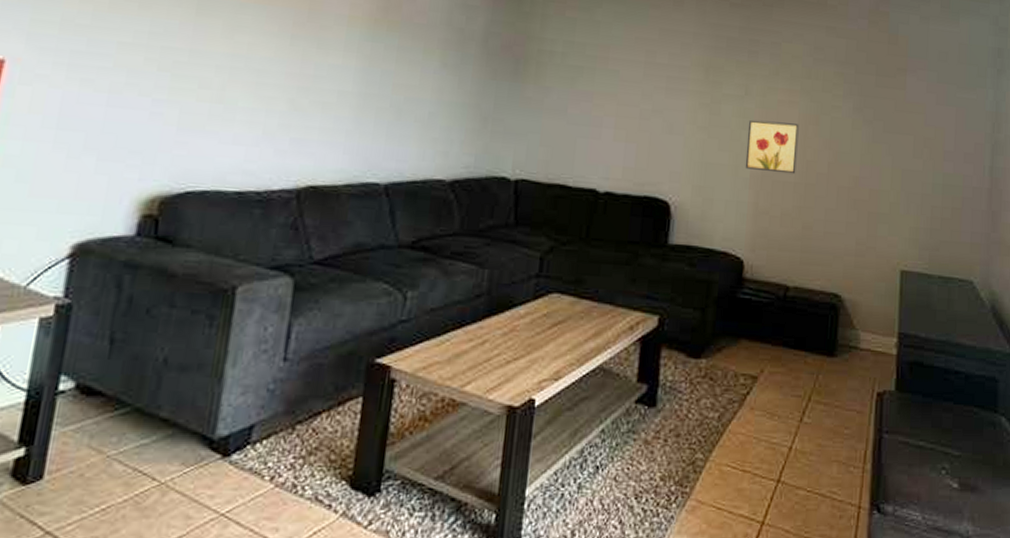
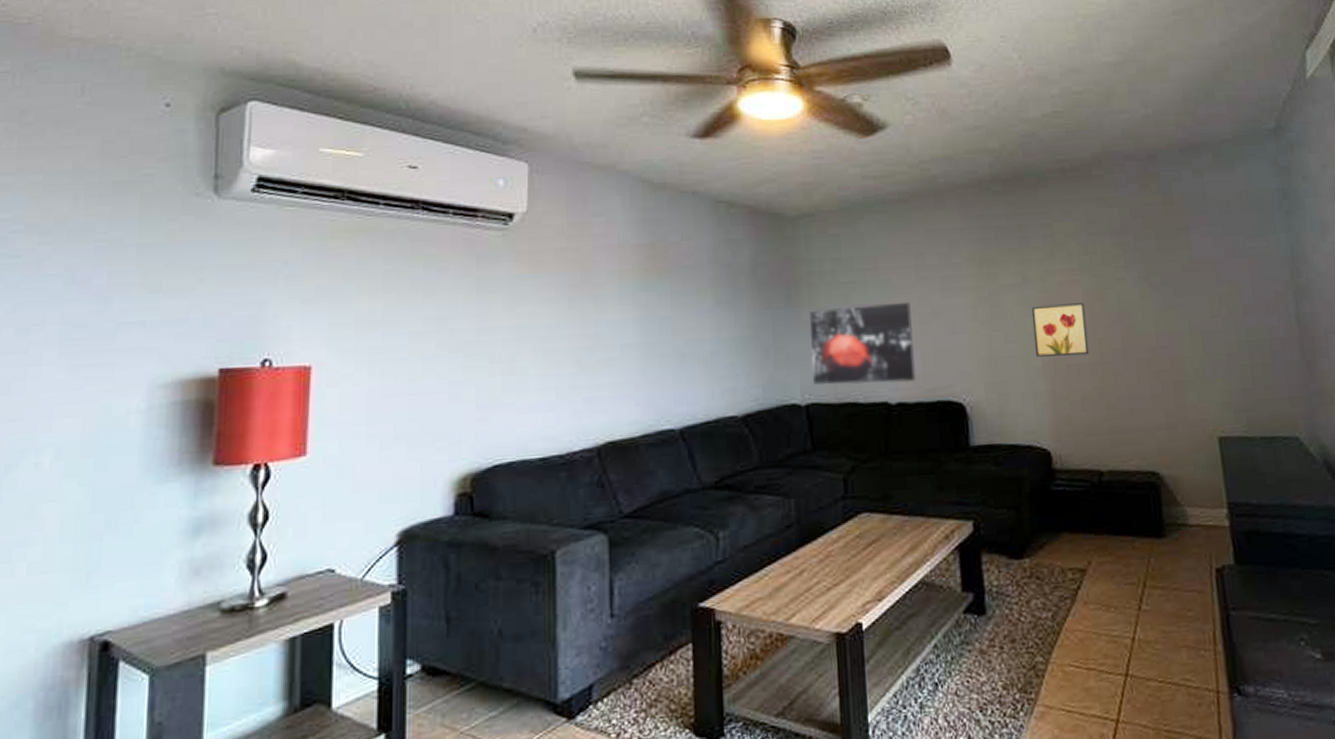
wall art: none [527,89,634,174] -> present [810,301,916,386]

